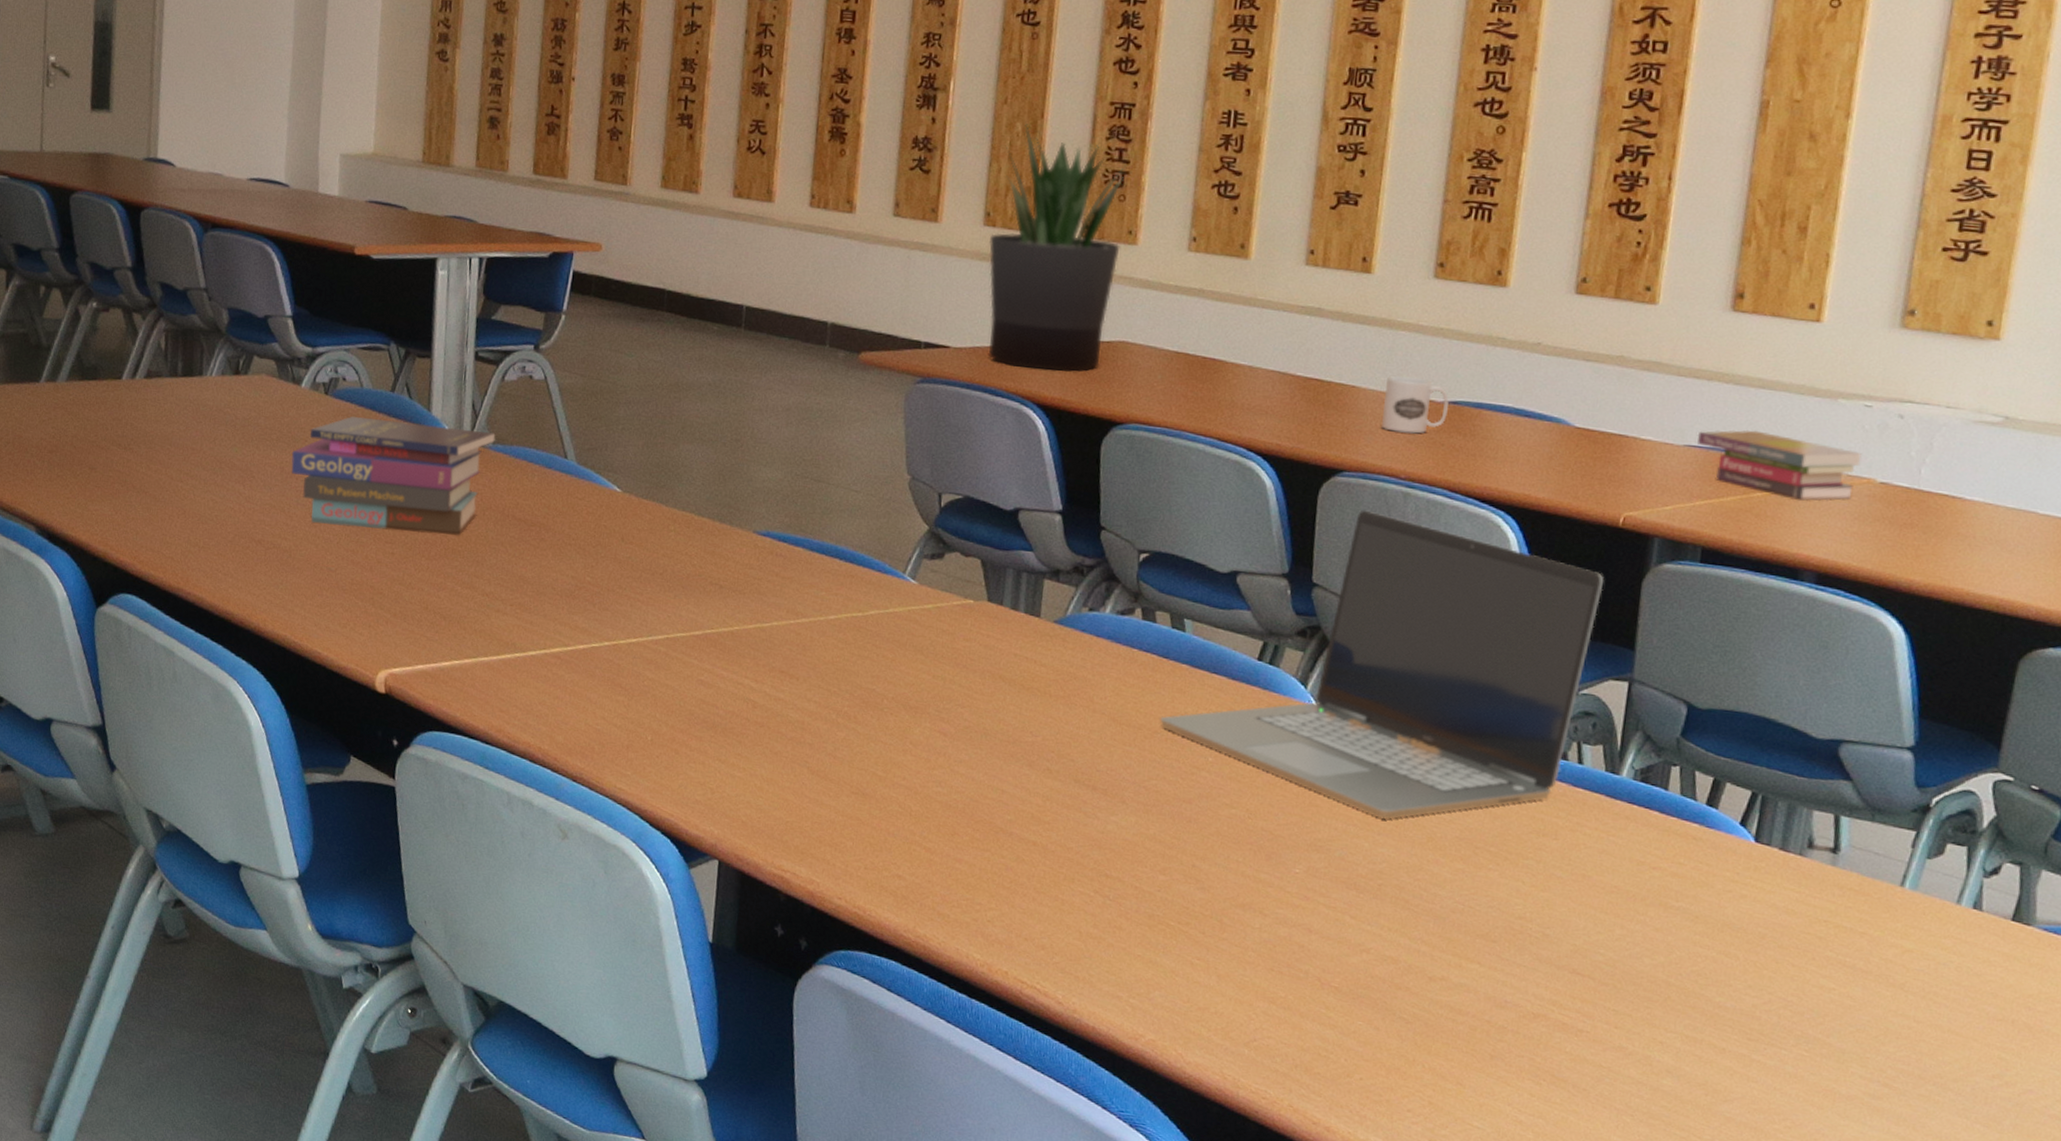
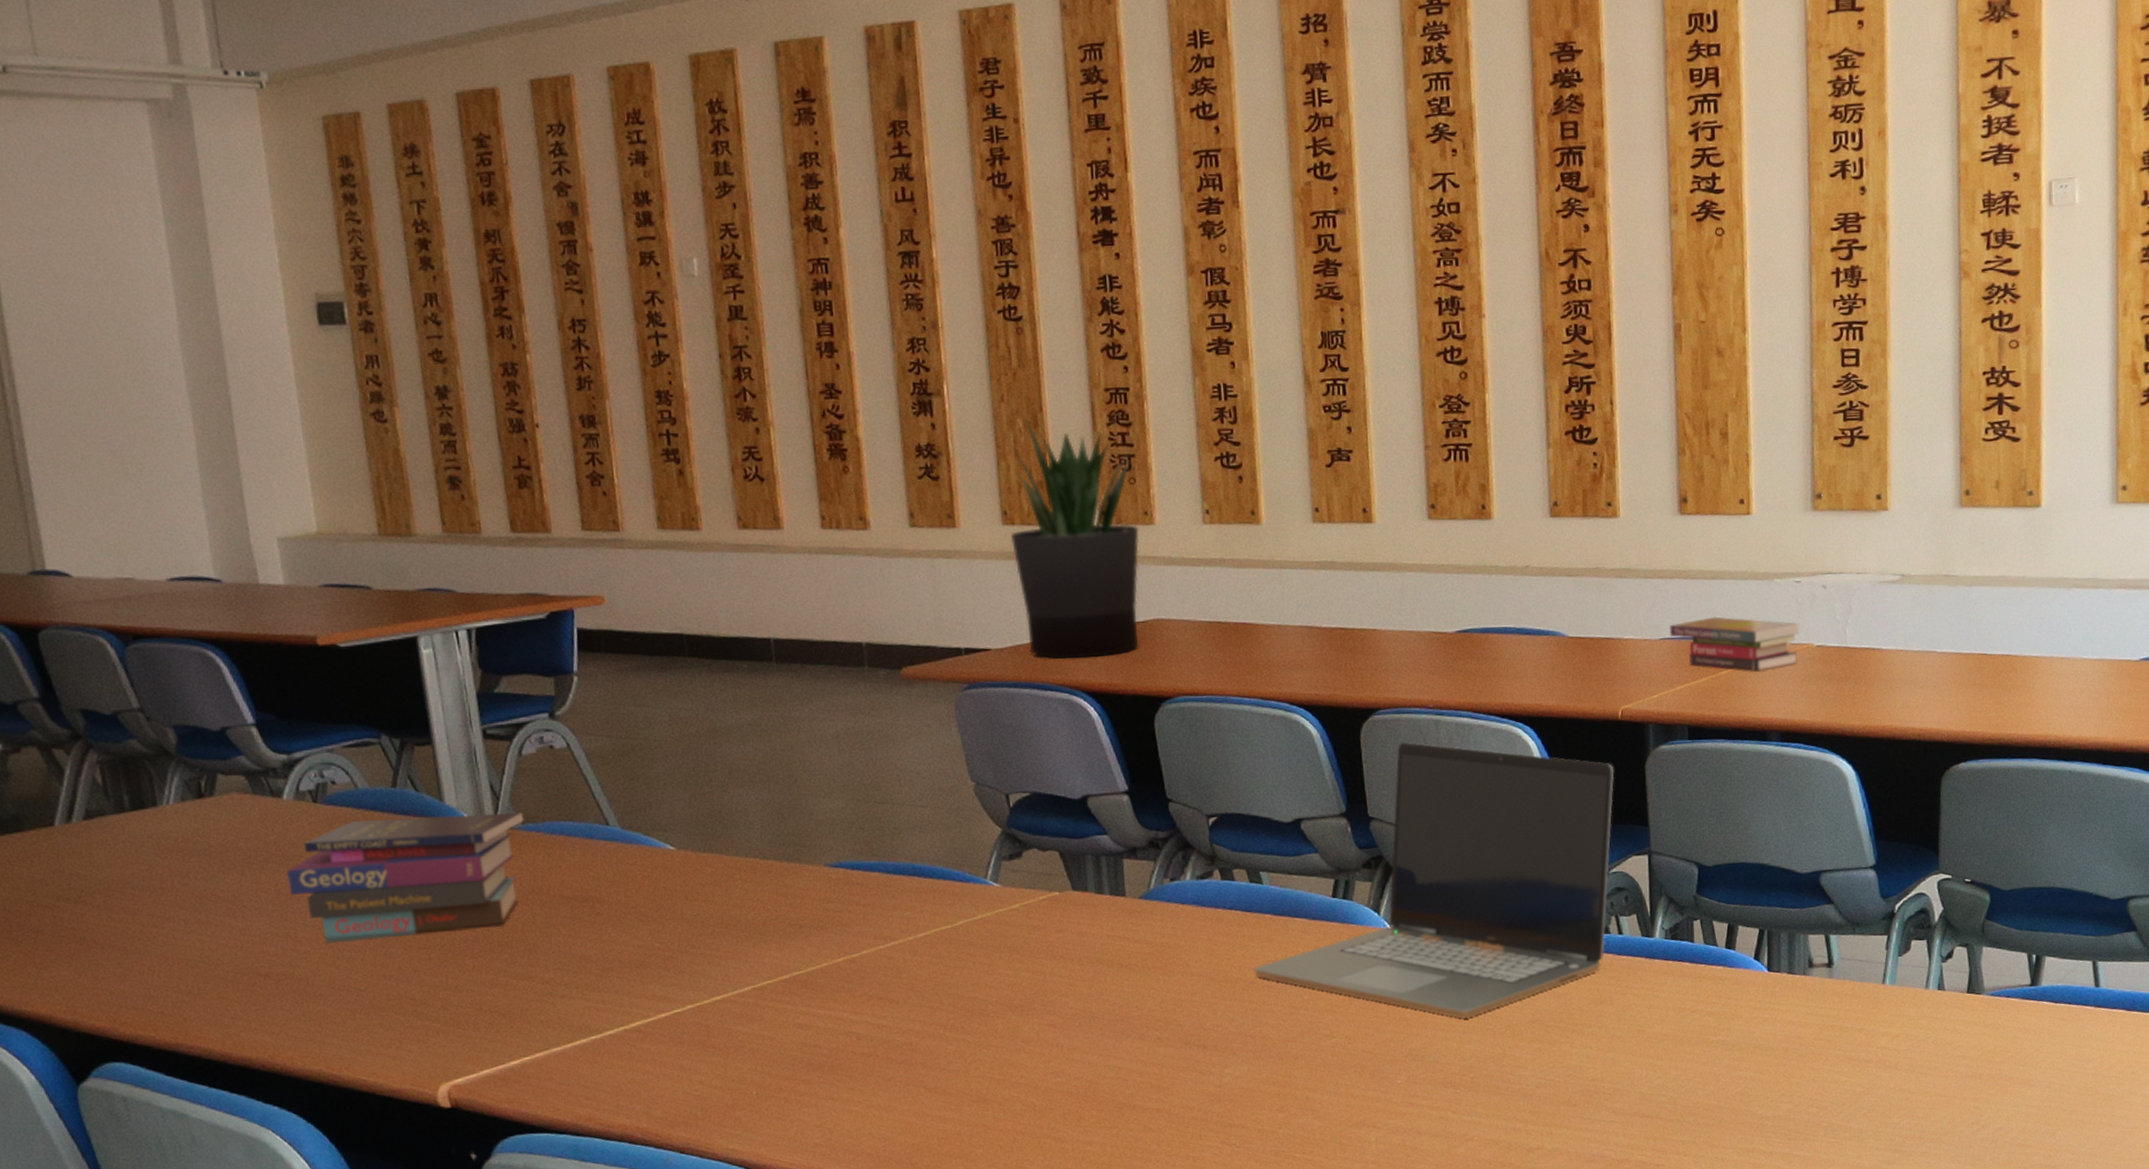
mug: present [1382,375,1450,434] -> none [1403,612,1460,666]

